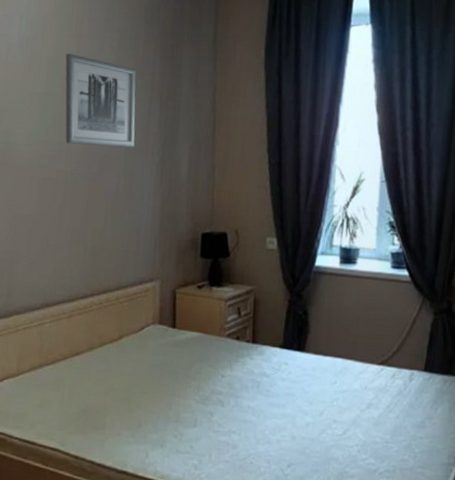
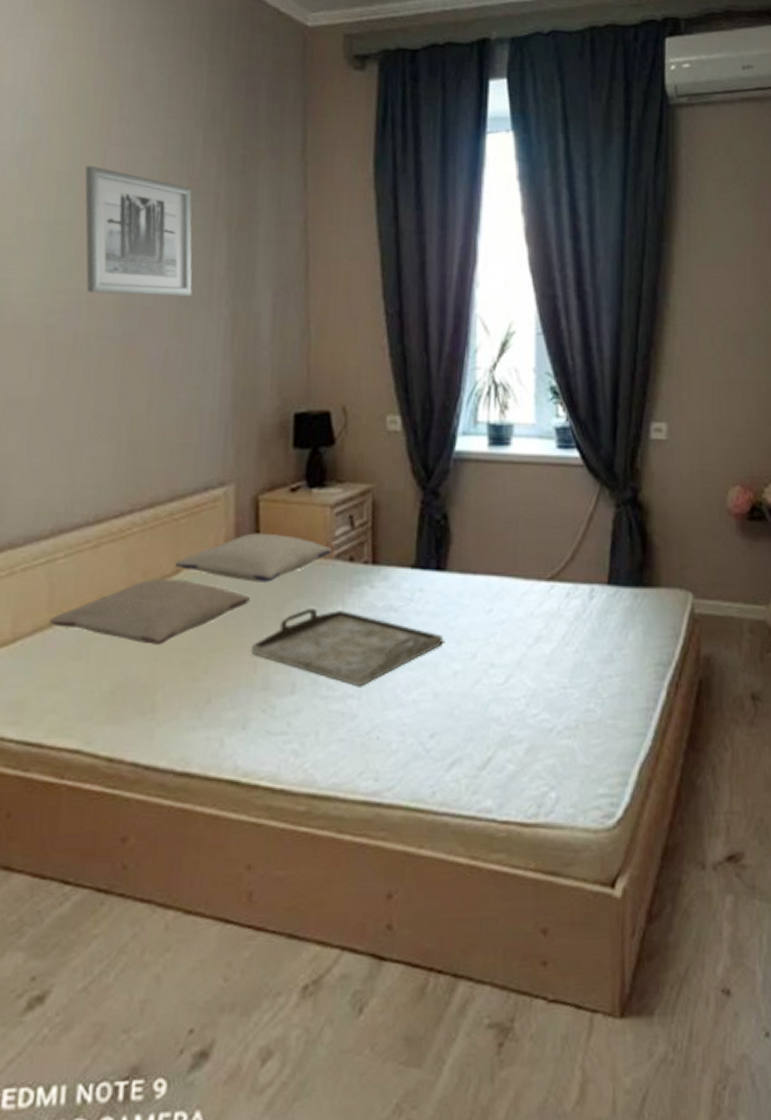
pillow: none [40,341,168,386] -> present [49,578,250,645]
pillow: none [119,315,225,350] -> present [174,533,333,582]
serving tray: none [167,370,301,427] -> present [250,609,444,687]

